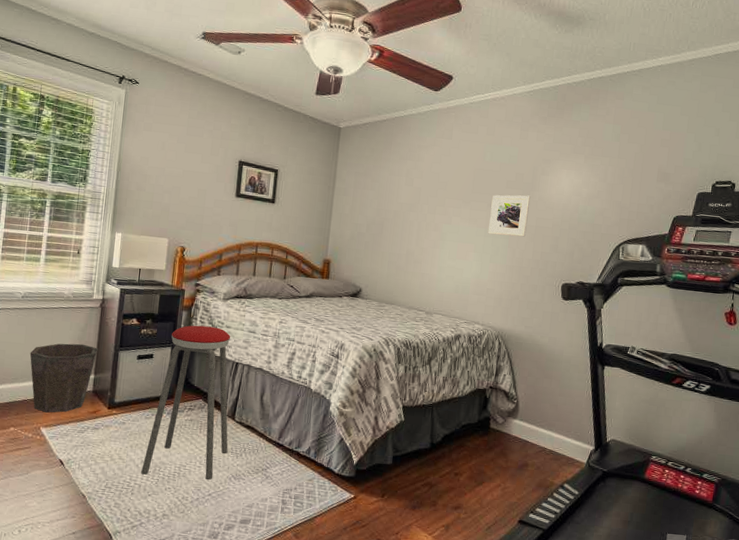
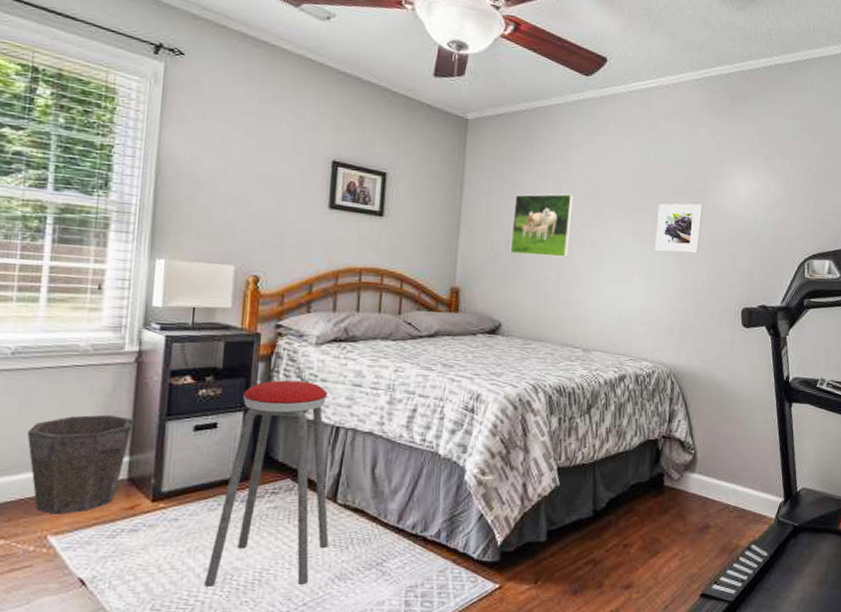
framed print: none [370,186,422,238] -> present [510,193,574,258]

